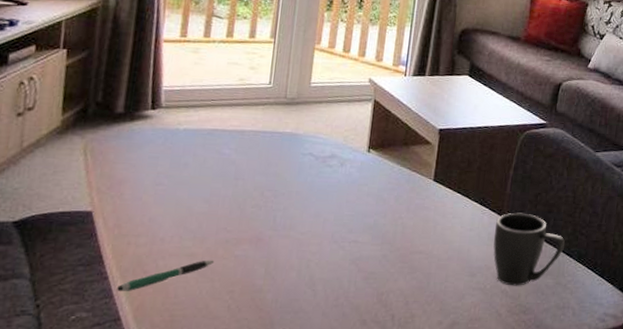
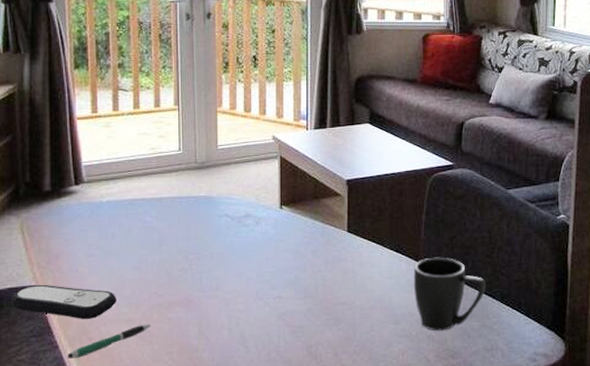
remote control: none [60,210,181,251] -> present [10,284,117,319]

